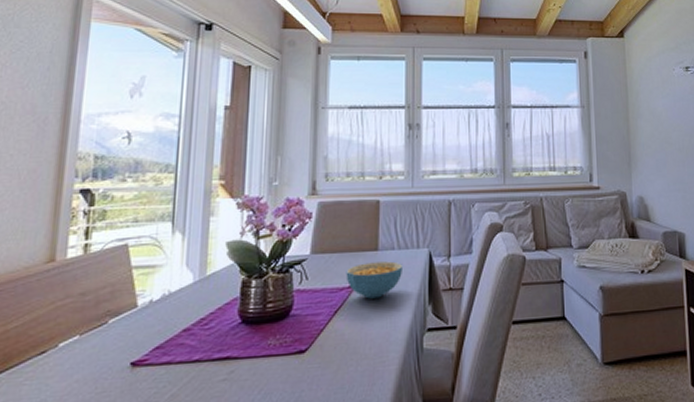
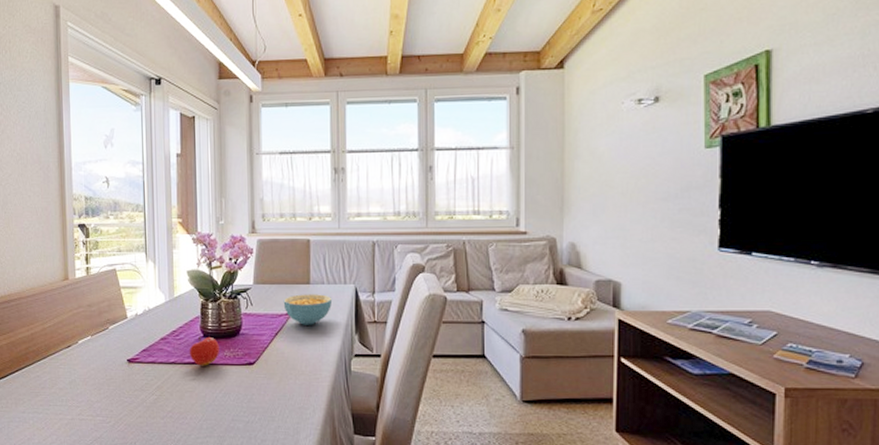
fruit: none [220,322,262,361] -> present [189,336,219,366]

